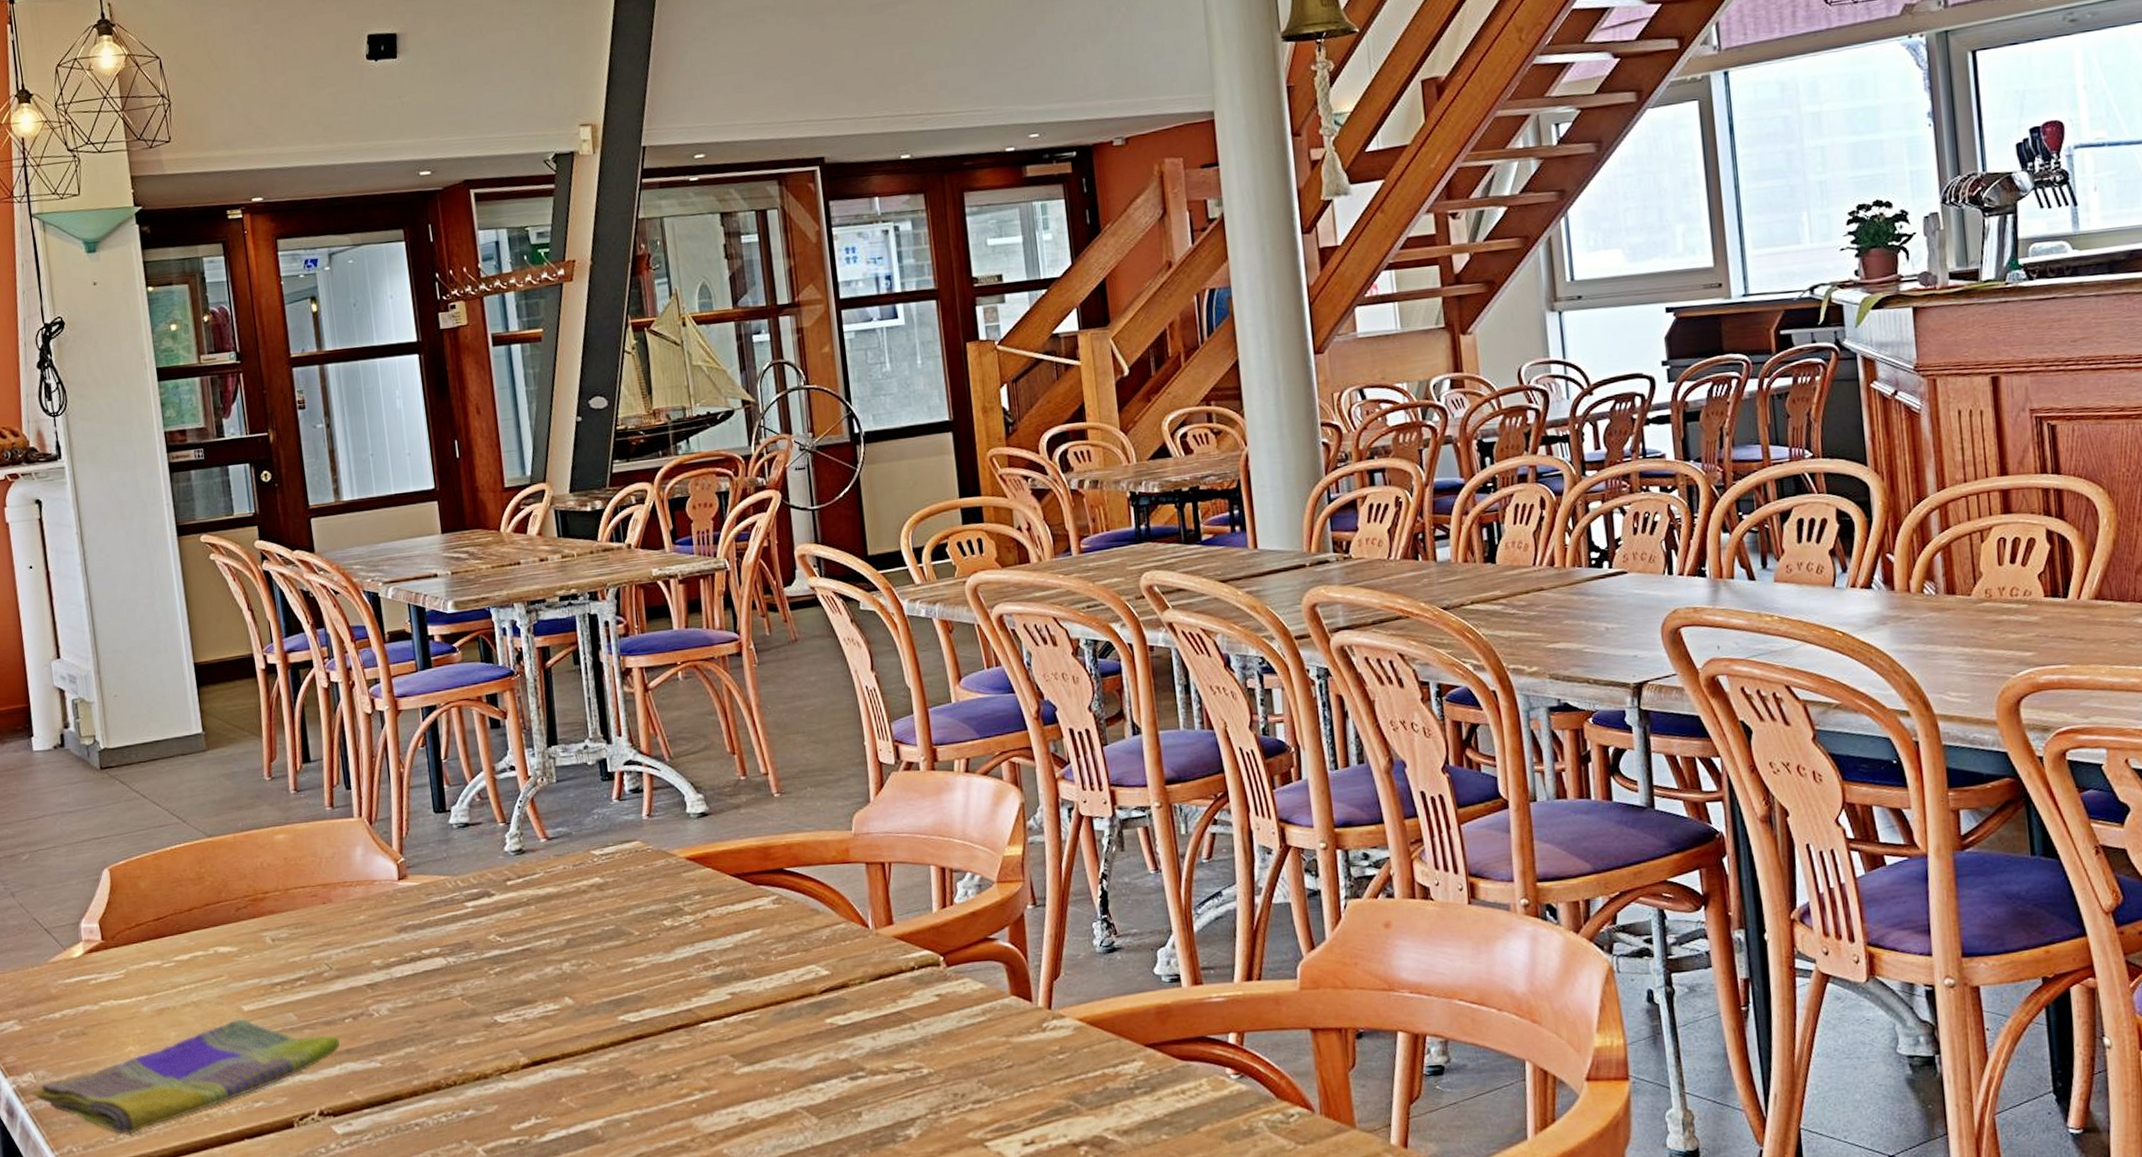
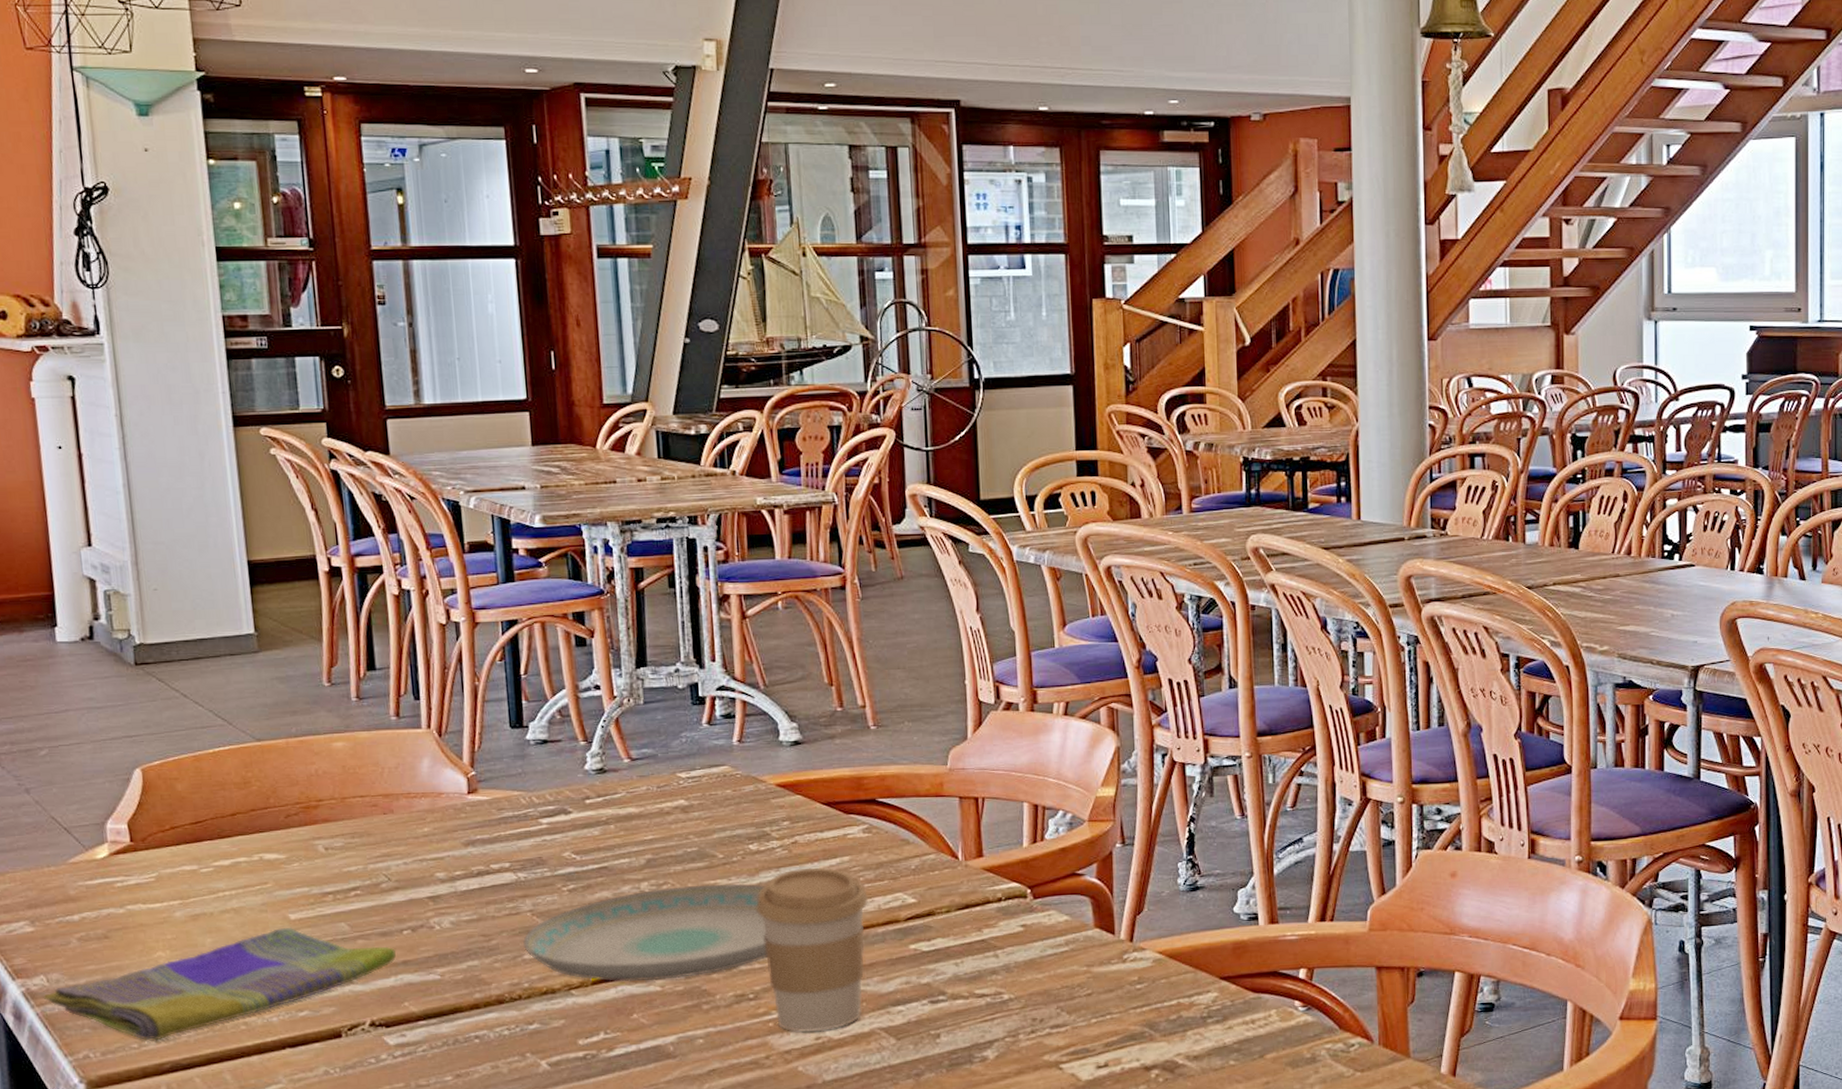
plate: none [455,960,687,1065] -> present [522,883,767,982]
coffee cup: none [673,941,783,1113] -> present [756,867,868,1032]

